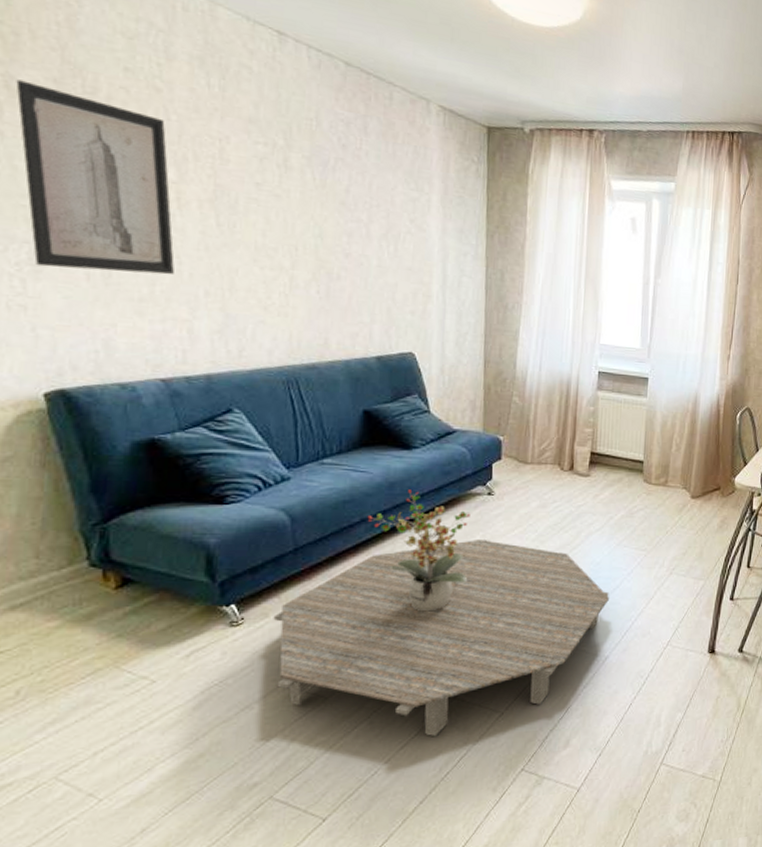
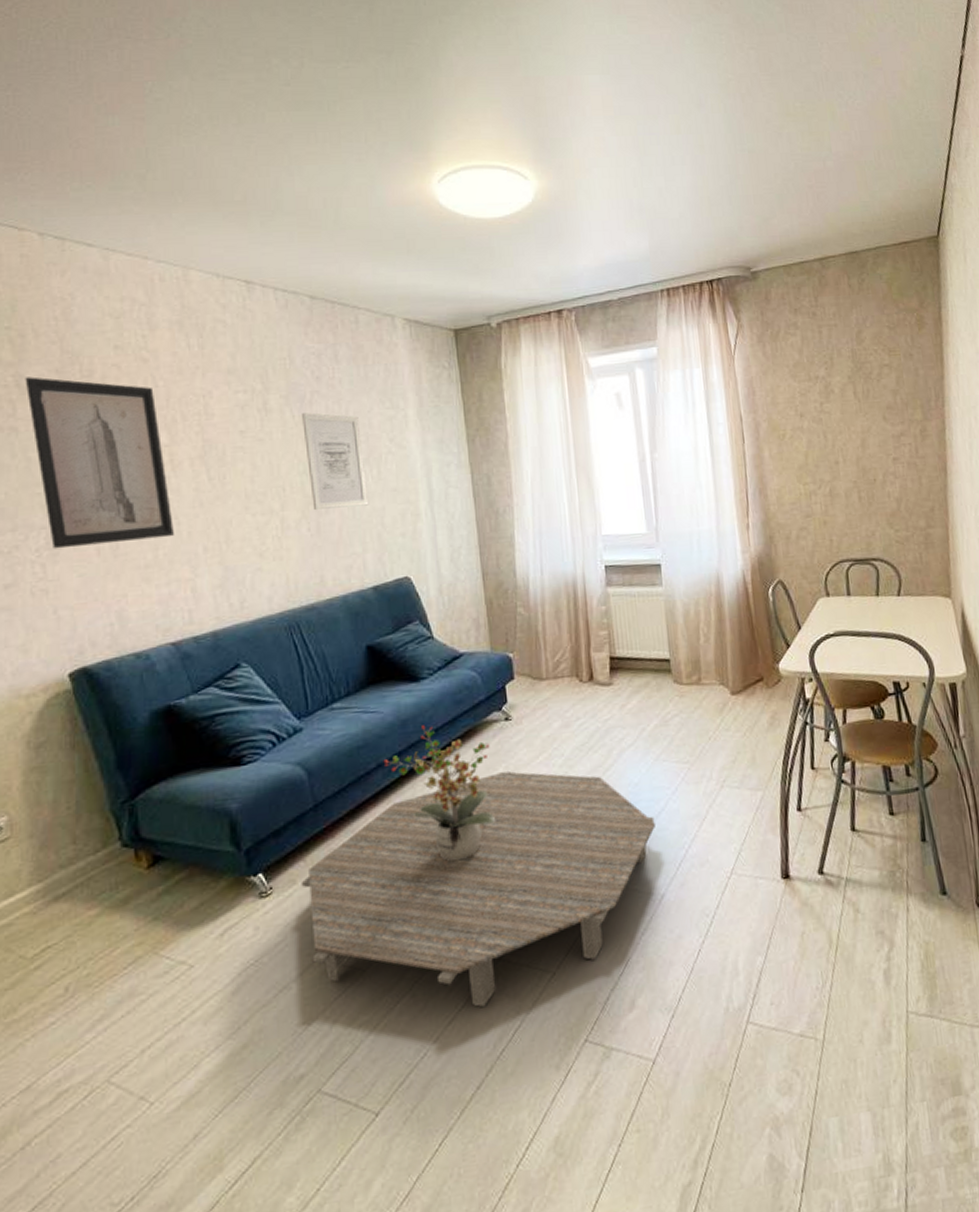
wall art: none [323,178,383,279] -> present [302,413,369,511]

